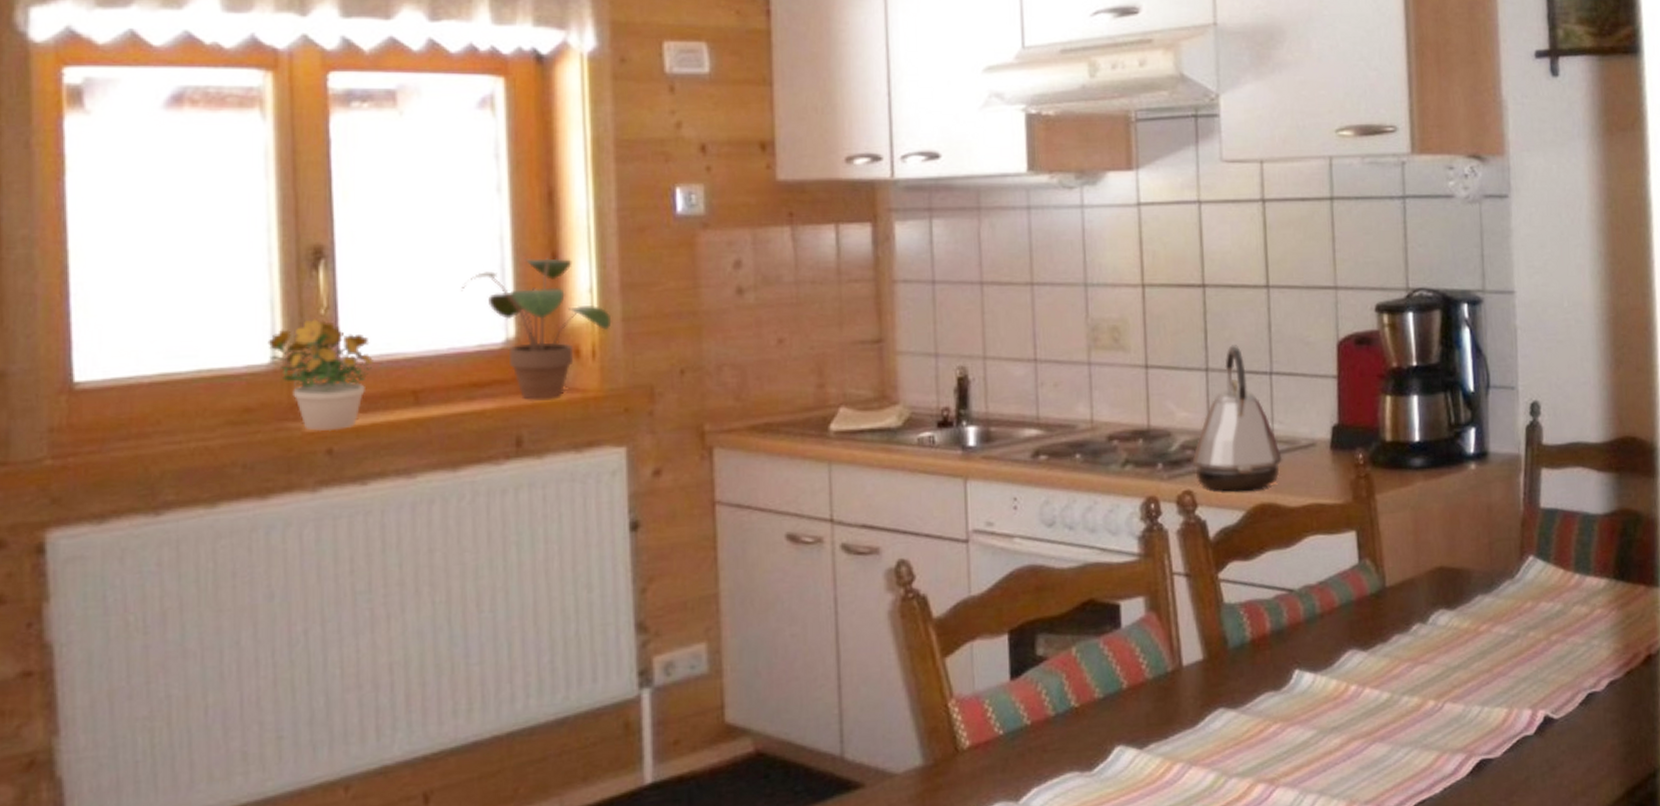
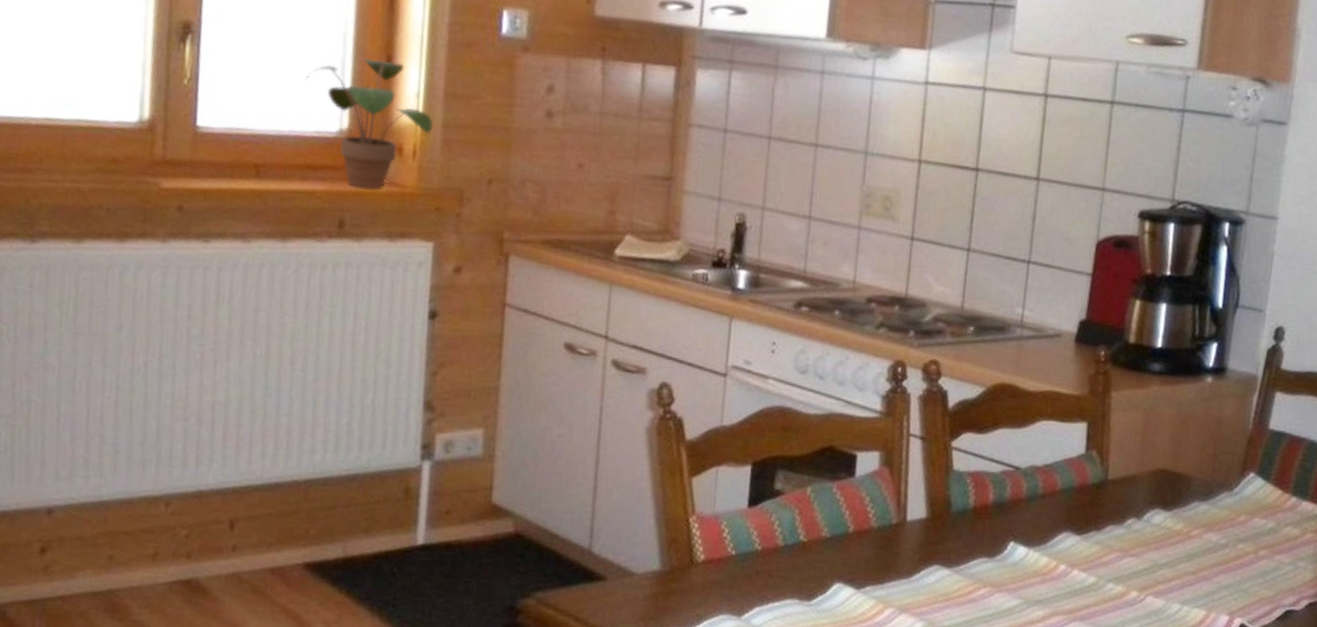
flowerpot: present [267,319,373,432] -> none [137,86,225,191]
kettle: present [1192,345,1283,491] -> none [942,230,1028,369]

